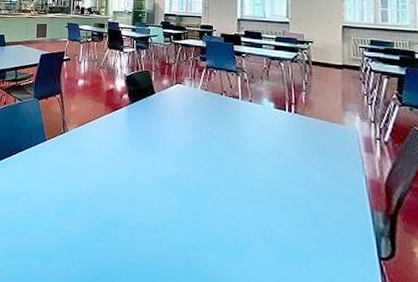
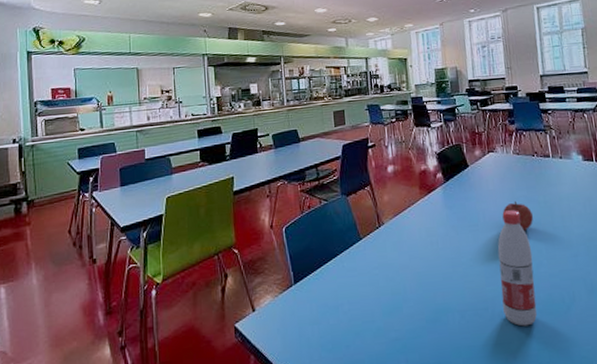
water bottle: none [173,142,210,259] -> present [497,210,537,326]
fruit: none [183,134,214,165] -> present [502,200,533,231]

